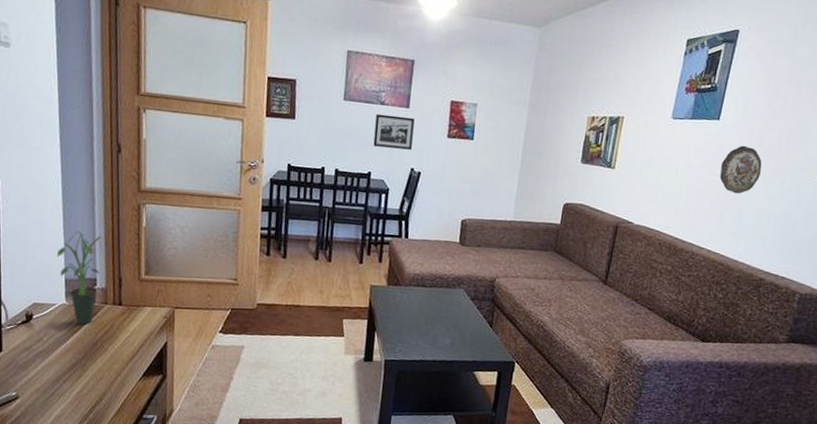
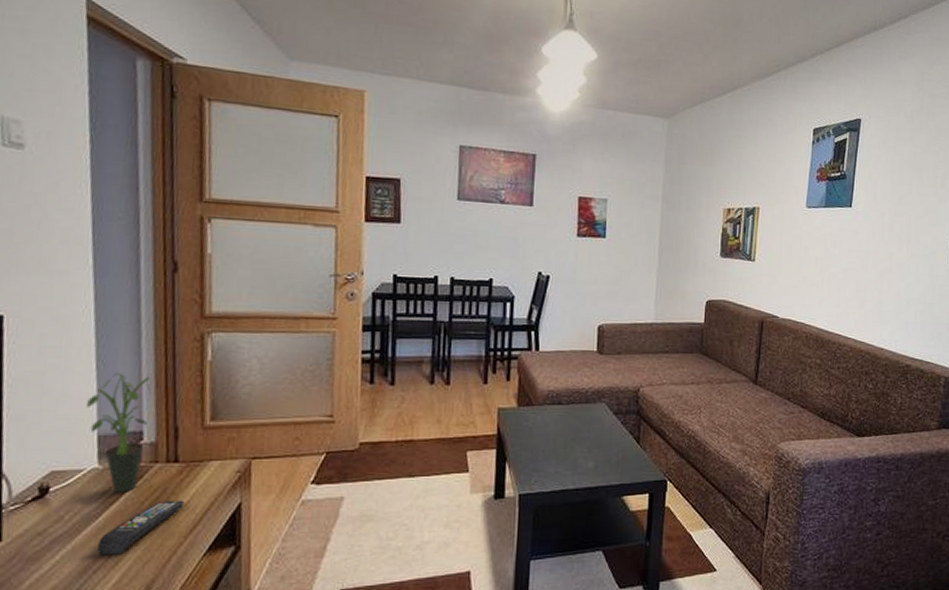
remote control: none [66,333,126,371] -> present [97,500,184,555]
picture frame: present [373,113,415,150] -> none [494,213,540,252]
decorative plate: present [720,145,762,194] -> none [858,231,895,281]

